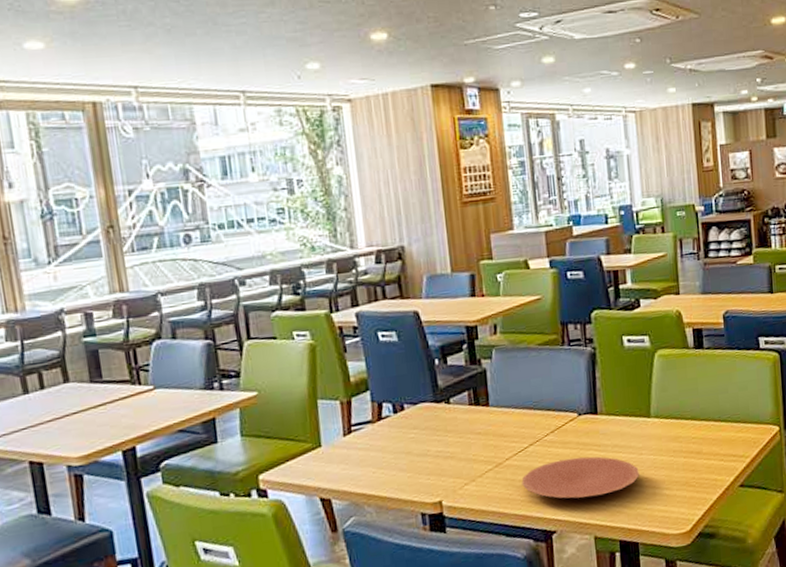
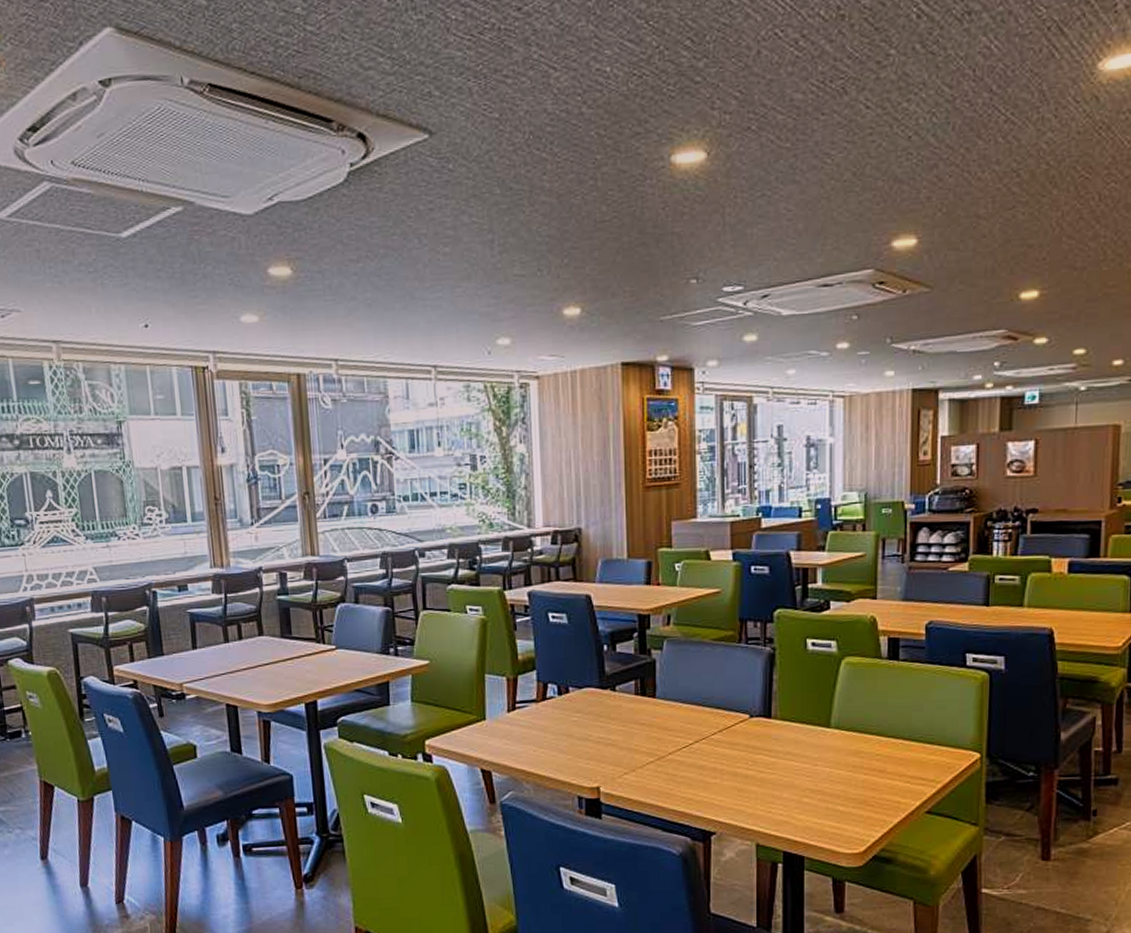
plate: present [521,456,639,499] -> none [683,760,812,803]

